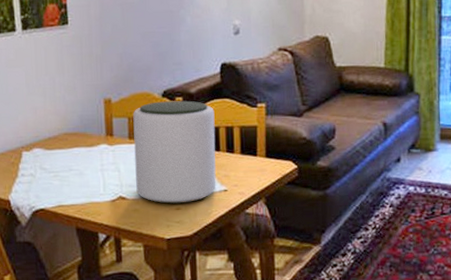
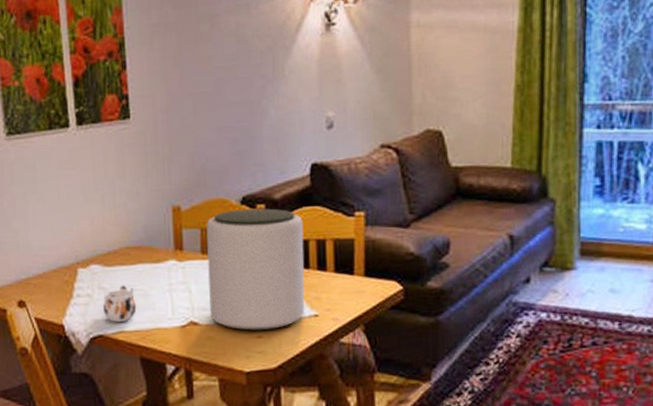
mug: none [44,166,73,197] -> present [103,285,137,322]

